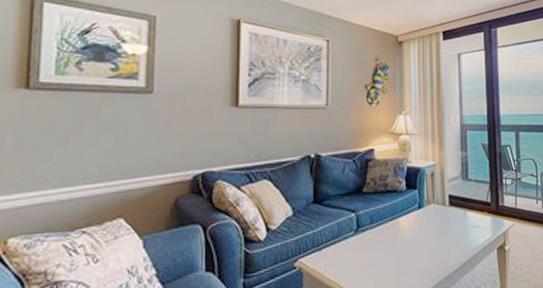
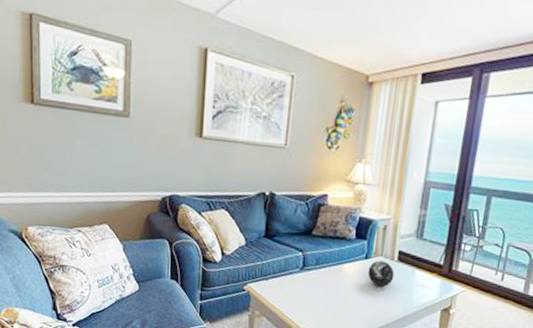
decorative orb: none [423,208,448,235] -> present [368,260,395,287]

